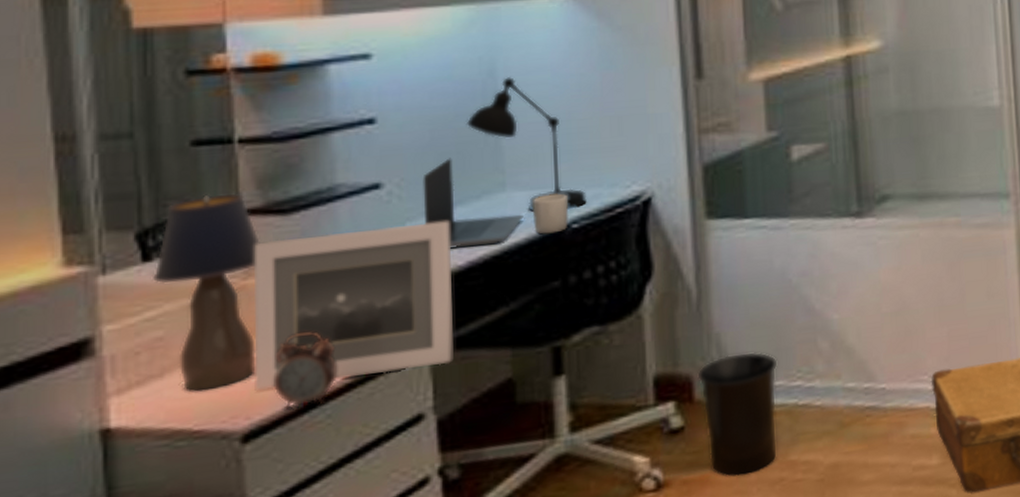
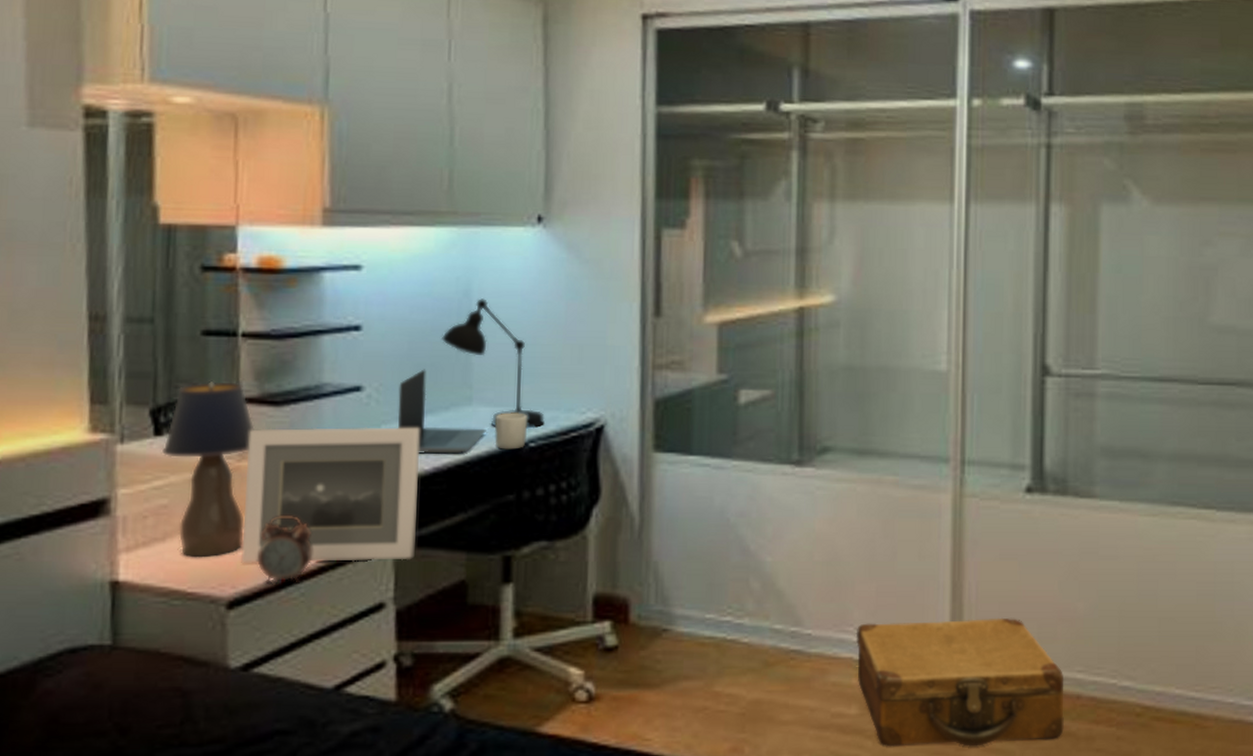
waste bin: present [697,351,778,477] -> none [634,582,710,700]

